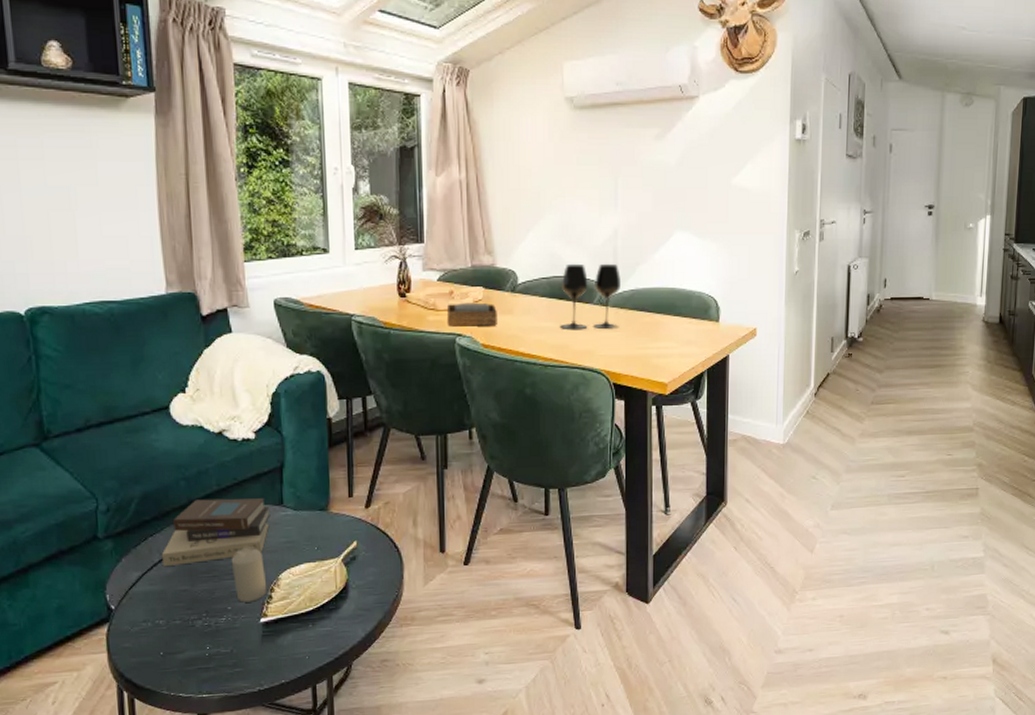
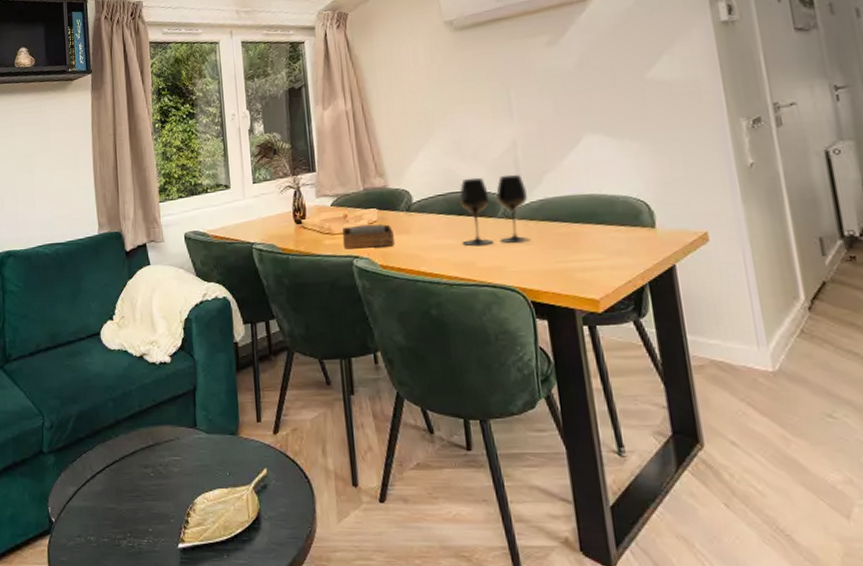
books: present [161,498,271,567] -> none [93,419,186,484]
candle: present [231,547,268,603] -> none [151,468,184,526]

